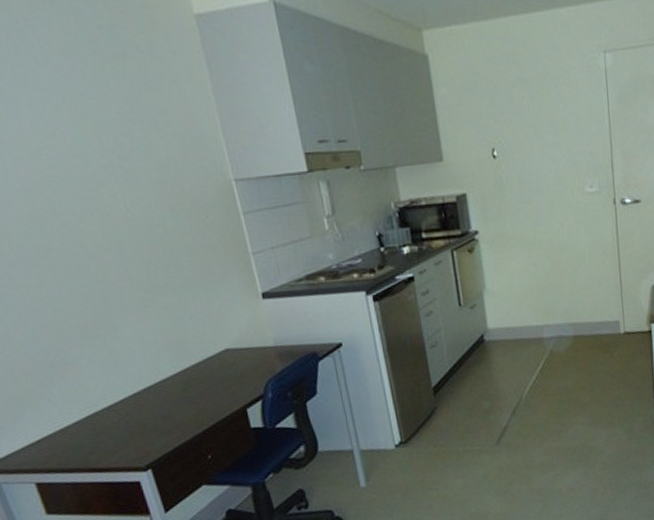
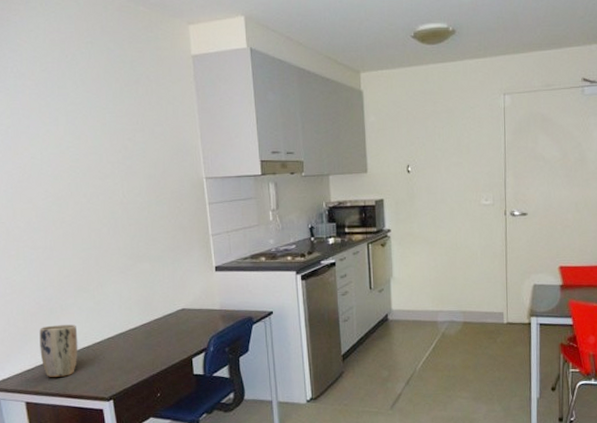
plant pot: none [39,381,97,450] -> present [39,325,78,377]

